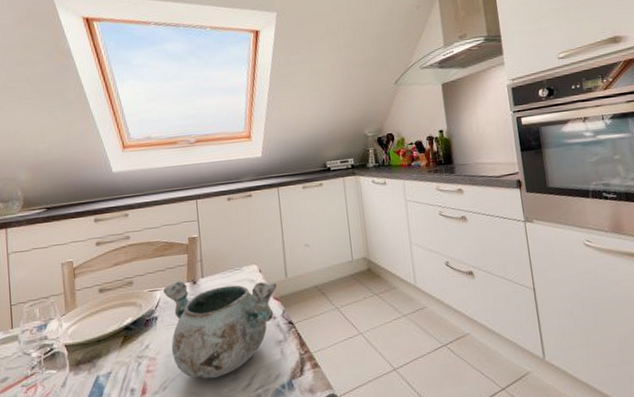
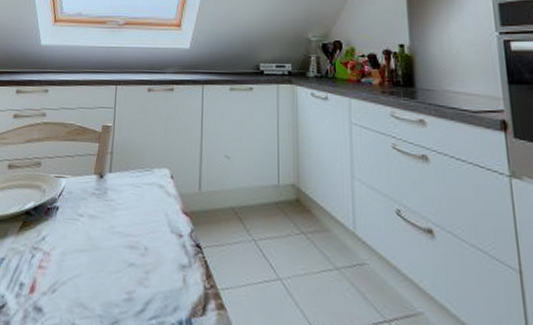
decorative bowl: present [163,281,277,379] -> none [66,171,189,293]

